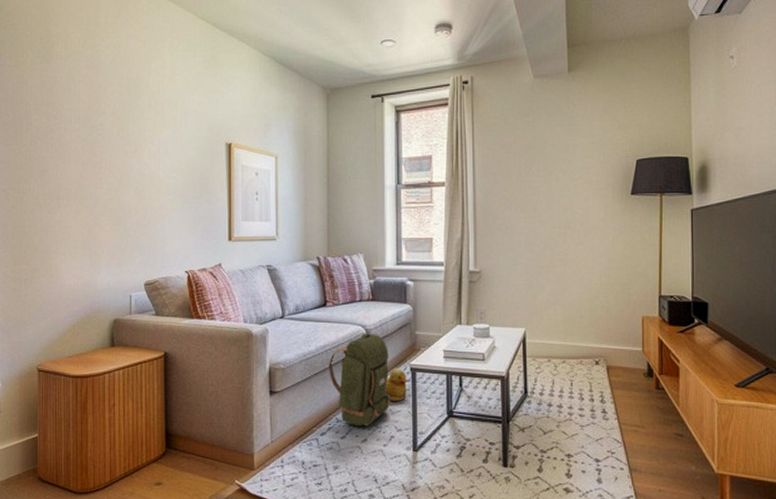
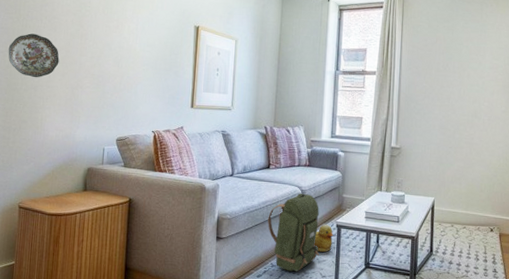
decorative plate: none [11,166,71,218] -> present [8,33,60,78]

